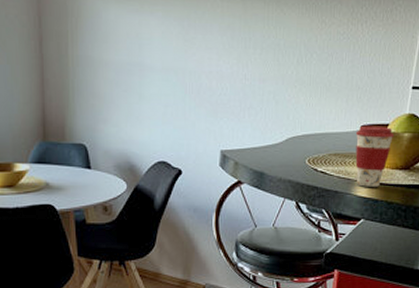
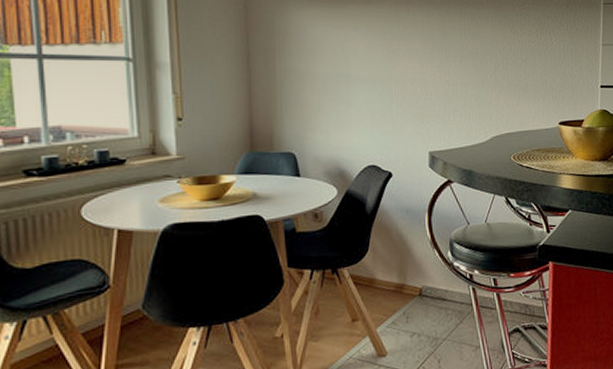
coffee cup: present [355,125,395,187] -> none [554,122,590,179]

